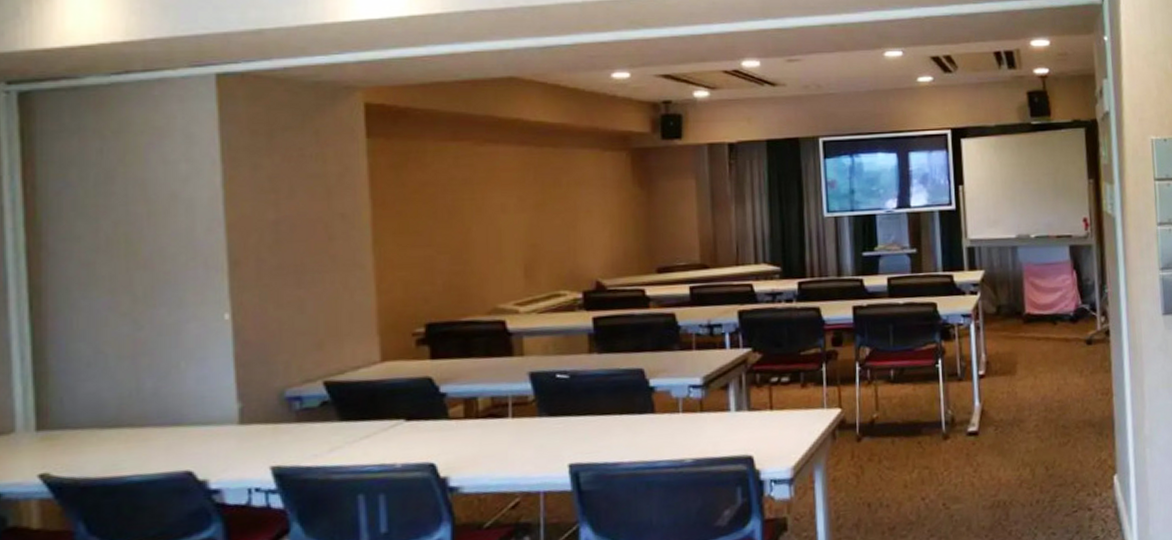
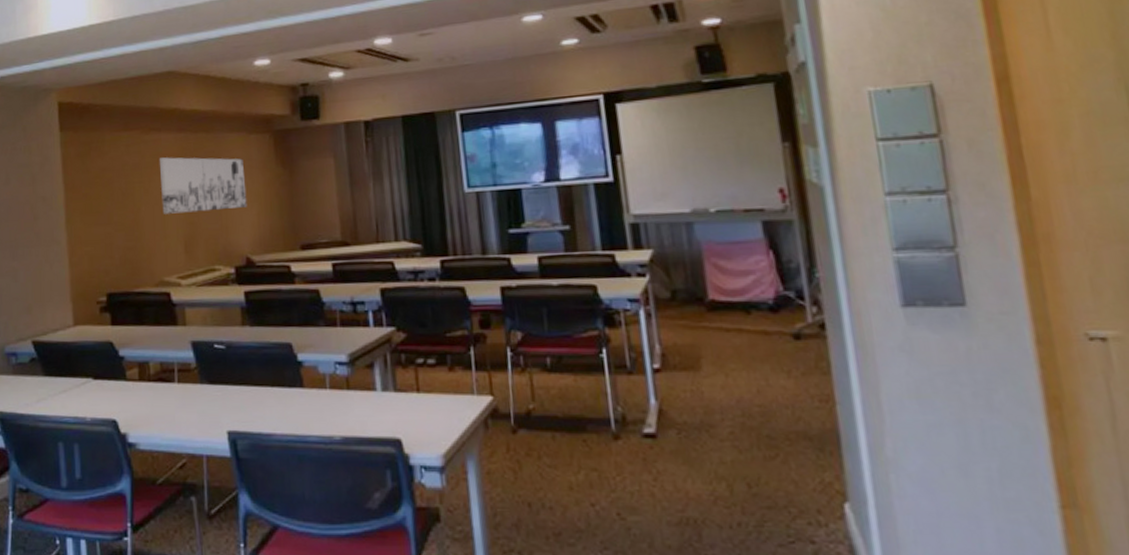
wall art: none [495,172,599,235] -> present [159,157,247,214]

